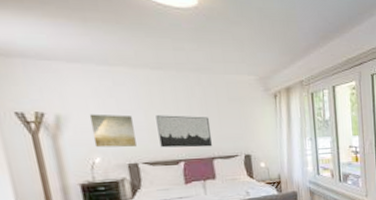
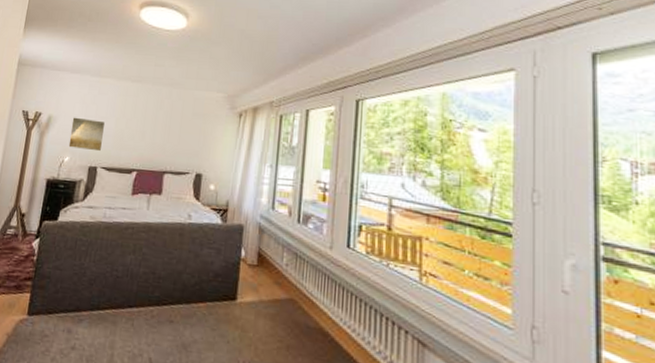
wall art: present [156,115,212,148] -> none [120,124,171,160]

